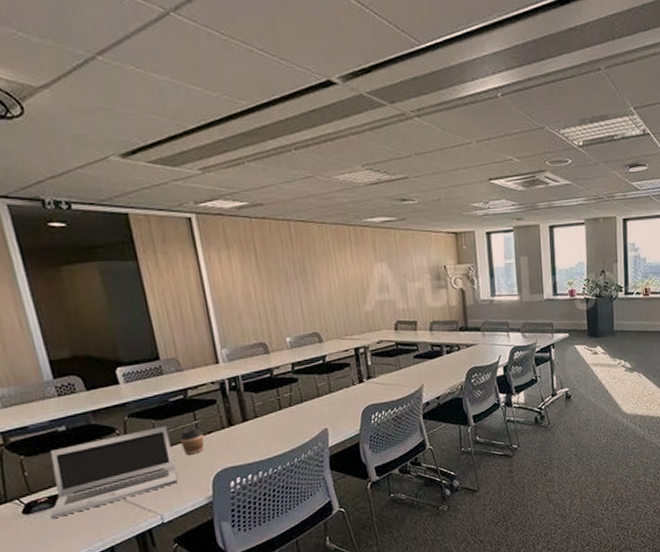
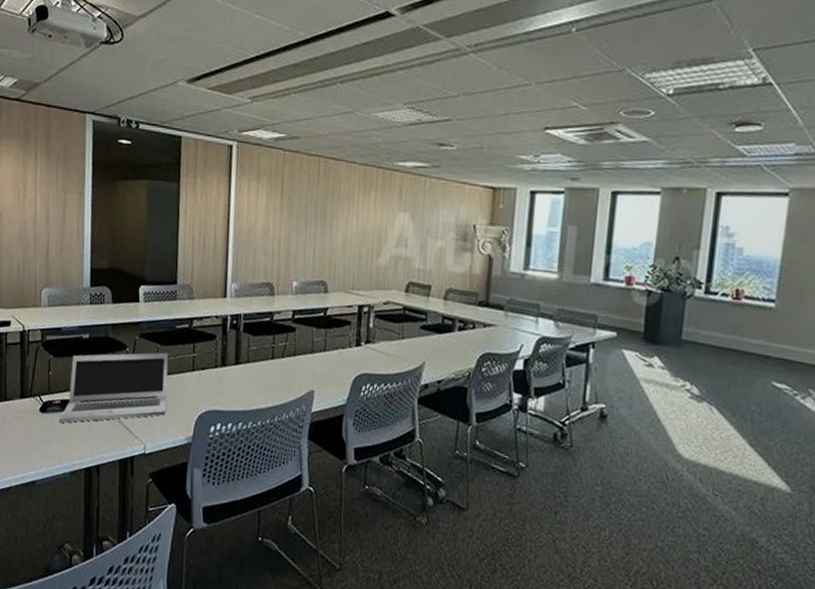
coffee cup: present [179,428,205,455] -> none [176,360,198,389]

